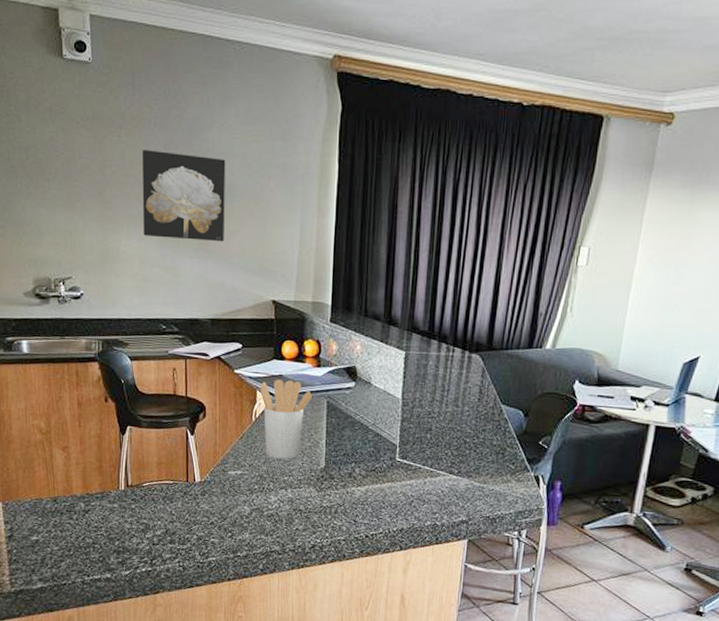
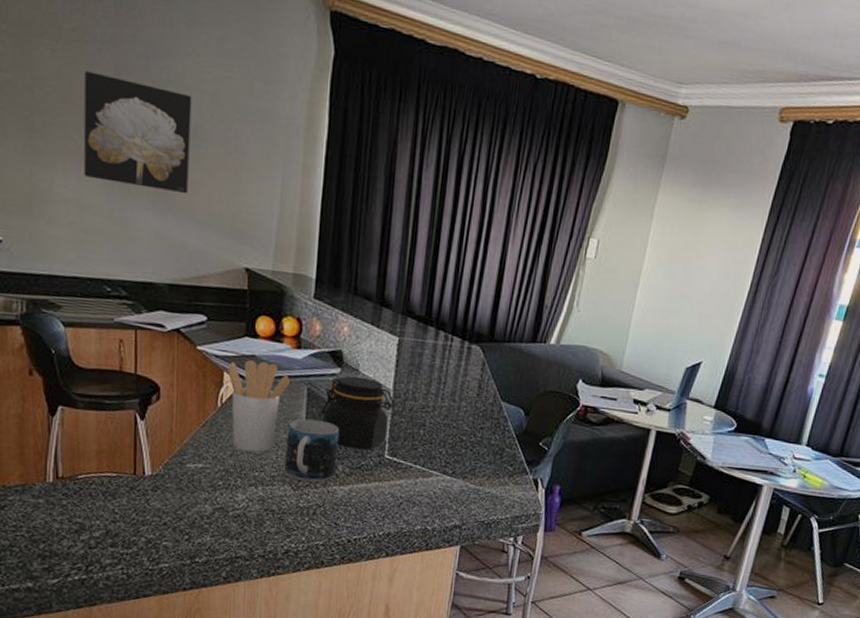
mug: none [309,428,356,485] -> present [284,418,340,483]
jar: none [339,388,404,454] -> present [321,376,396,451]

